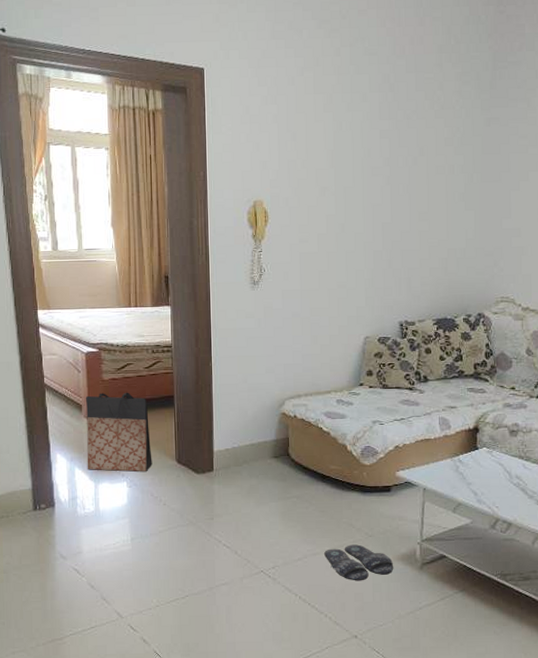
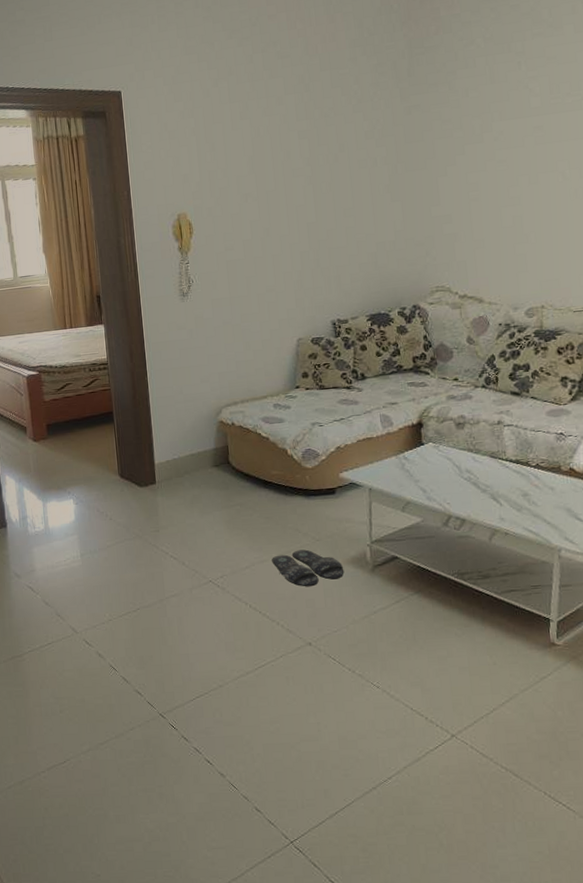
bag: present [85,392,152,472] -> none [29,411,97,490]

